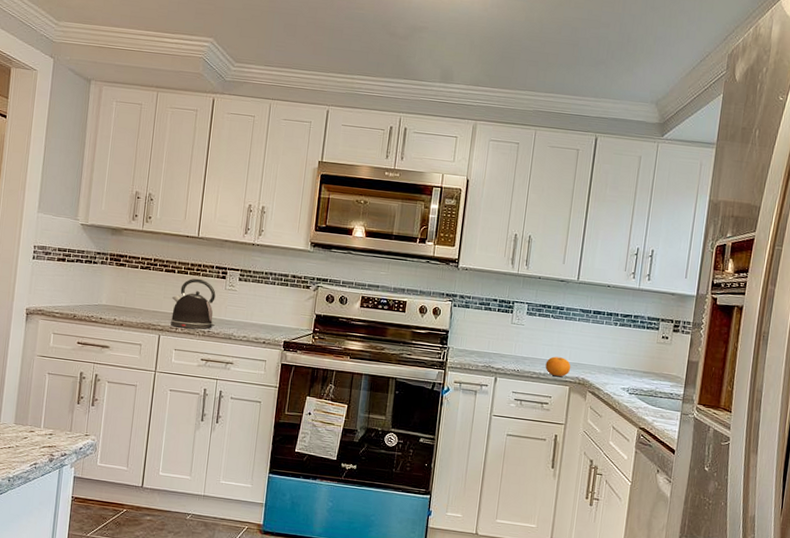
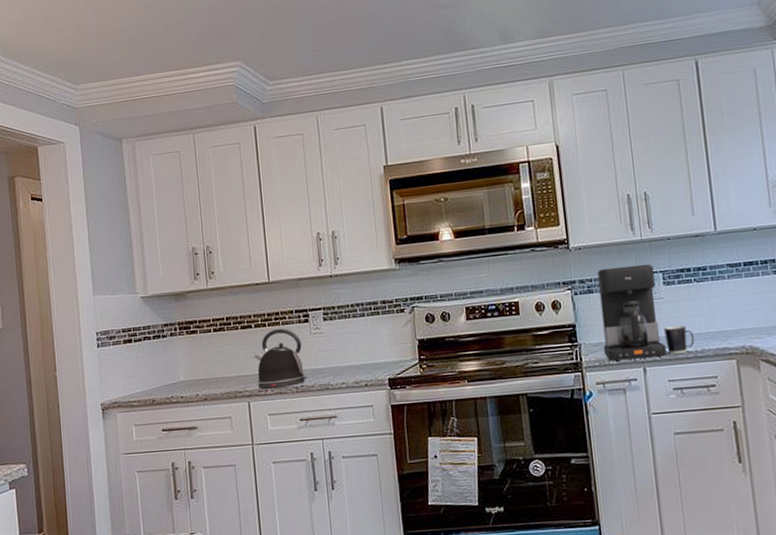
coffee maker: none [467,290,522,372] -> present [597,263,667,361]
mug: none [517,349,541,373] -> present [664,325,695,354]
fruit: present [545,356,571,377] -> none [700,326,733,351]

